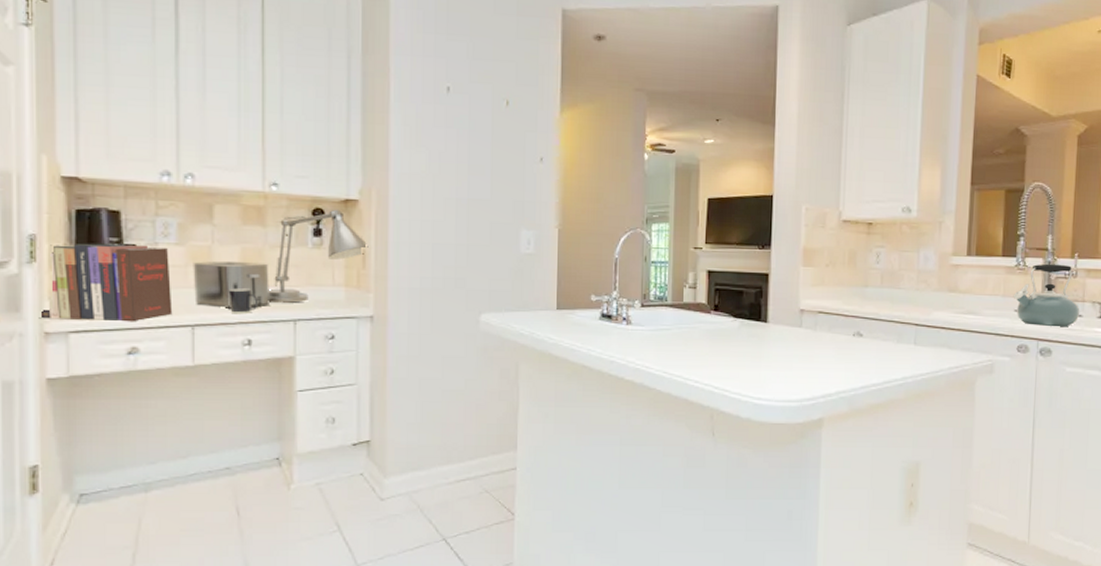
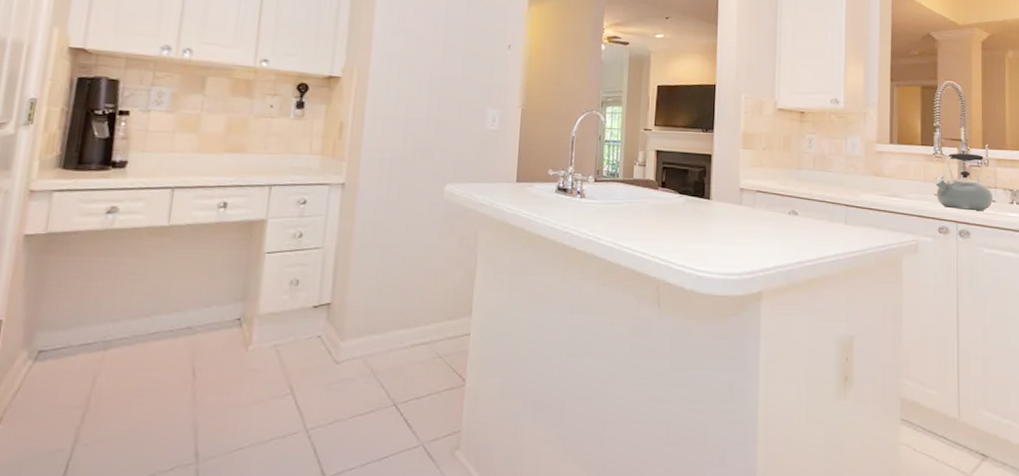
books: present [38,243,173,322] -> none [26,108,159,183]
toaster: present [193,260,269,309] -> none [178,128,251,173]
mug: present [228,288,259,315] -> none [210,154,238,179]
desk lamp: present [268,209,369,304] -> none [247,84,346,169]

